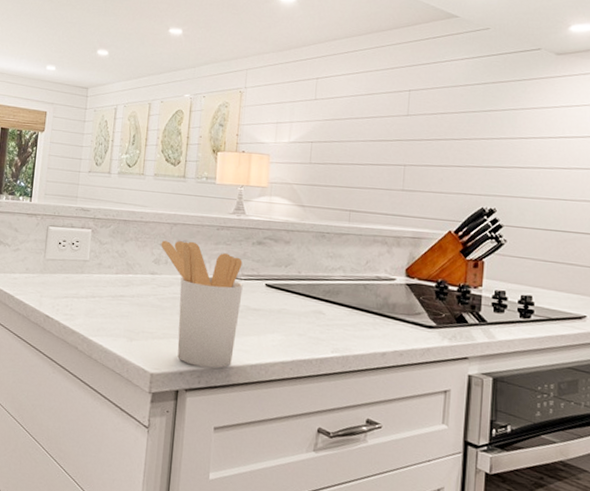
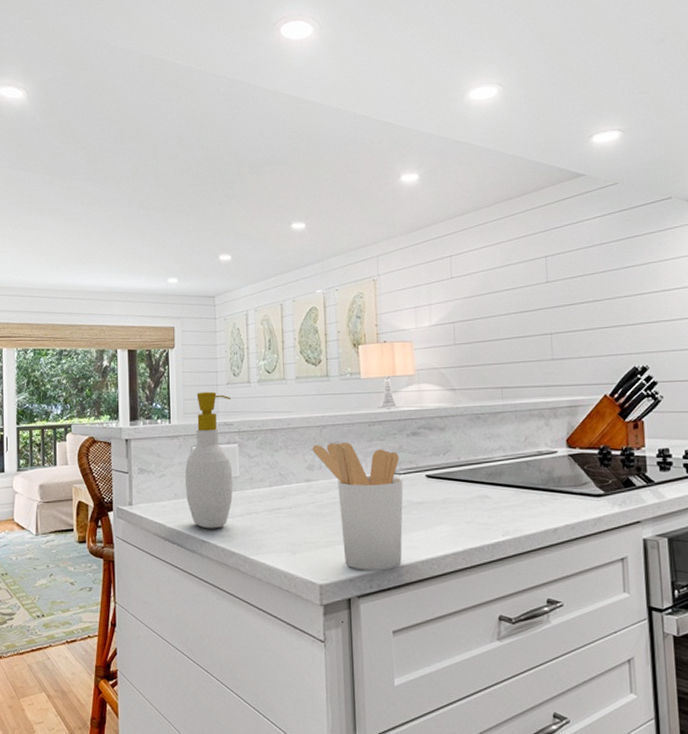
soap bottle: none [36,176,91,307] -> present [185,391,233,529]

